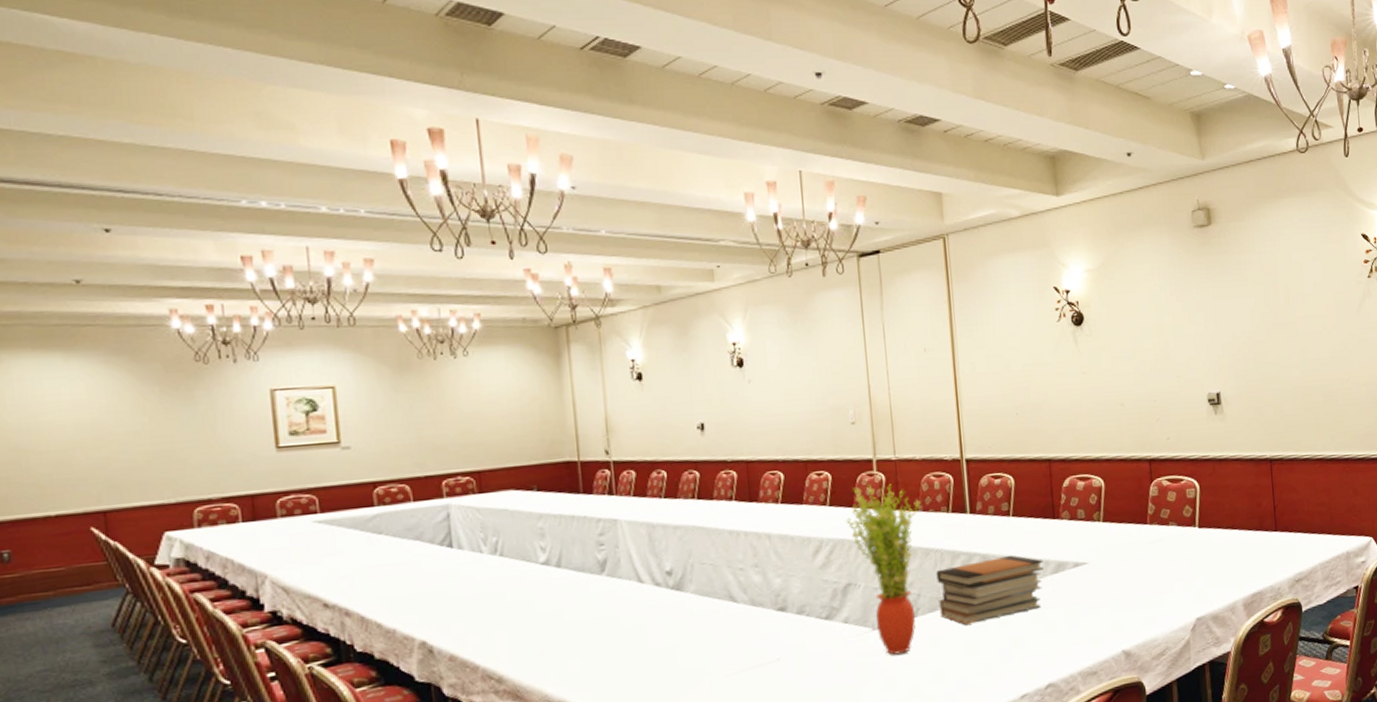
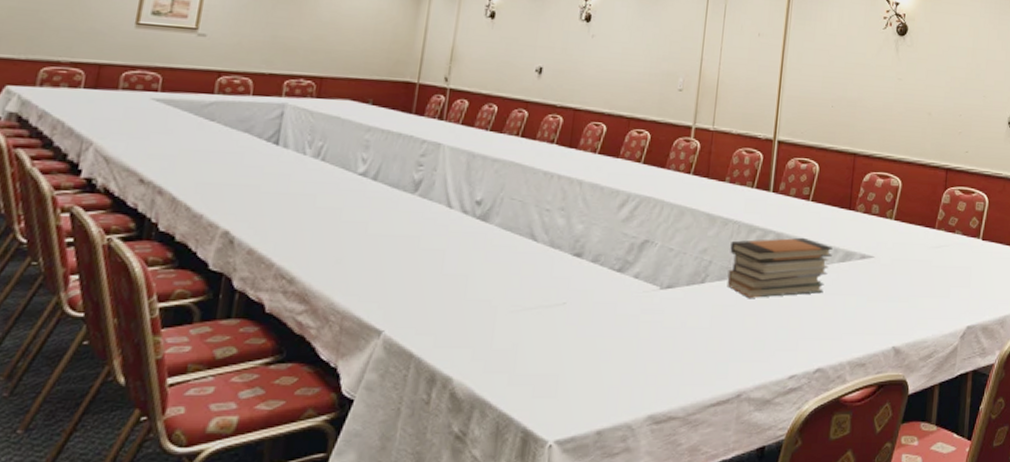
potted plant: present [846,483,921,655] -> none [656,148,729,317]

